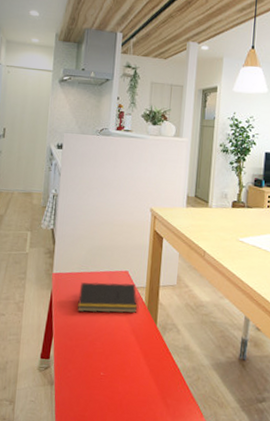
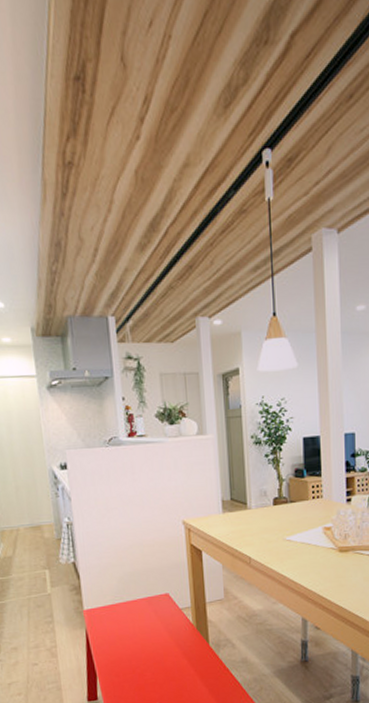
notepad: present [78,282,138,313] -> none [117,606,186,645]

